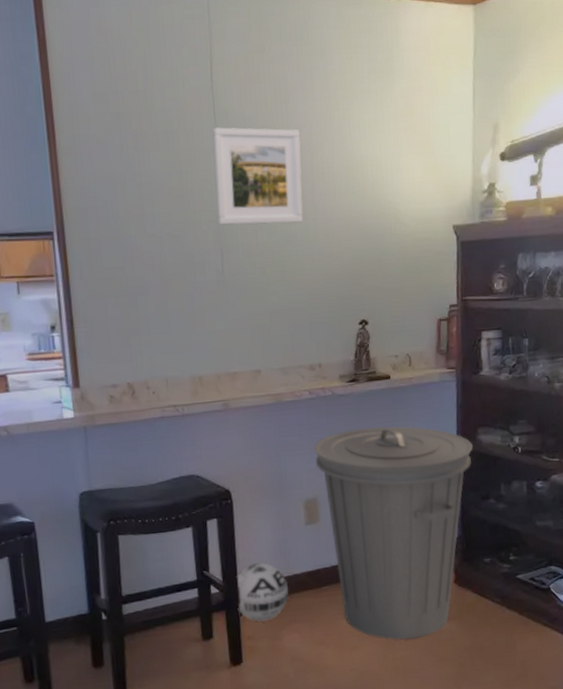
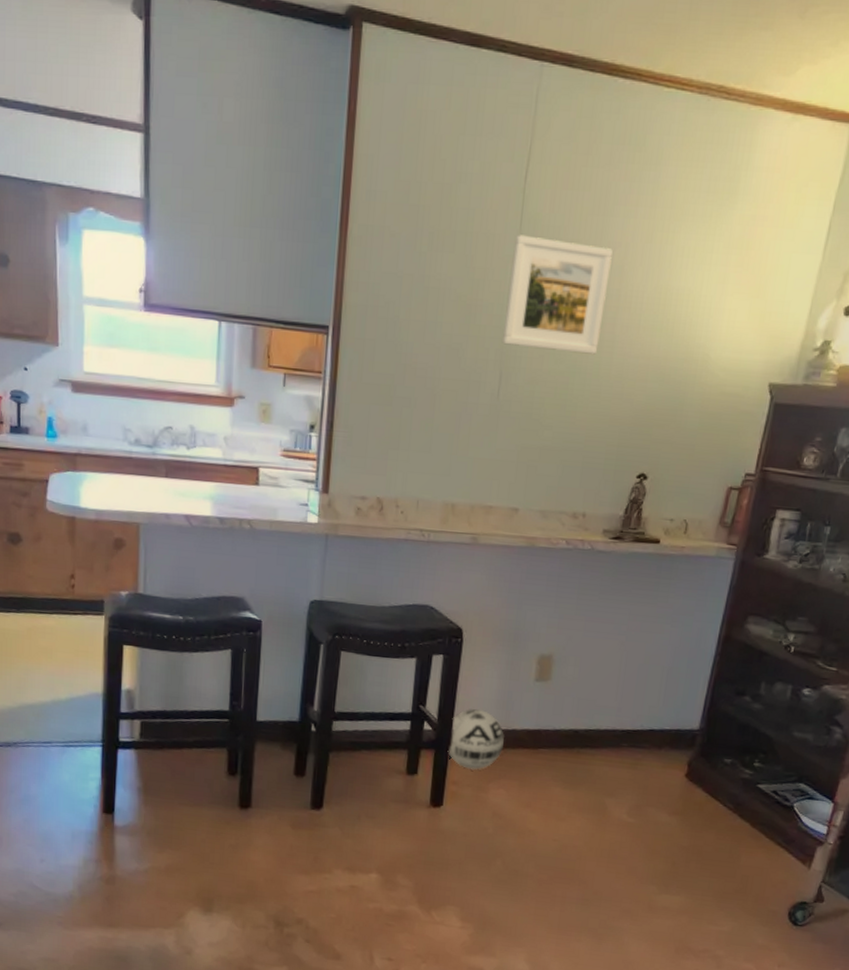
trash can: present [313,425,474,640] -> none [558,590,739,825]

